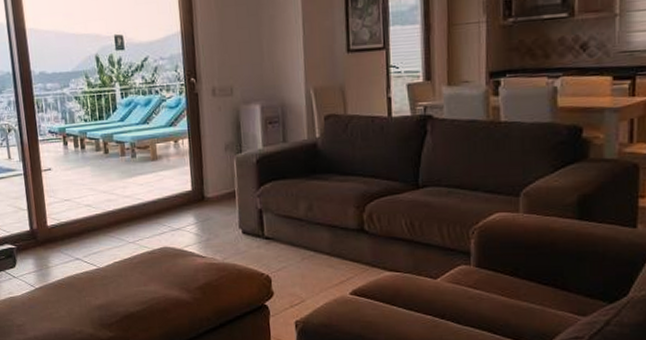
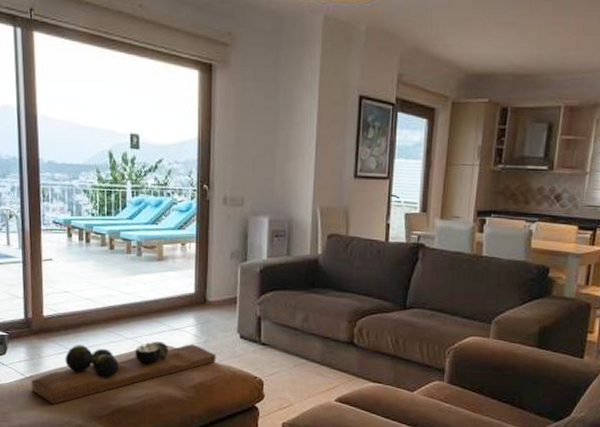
decorative tray: none [41,243,220,314] -> present [31,341,216,404]

